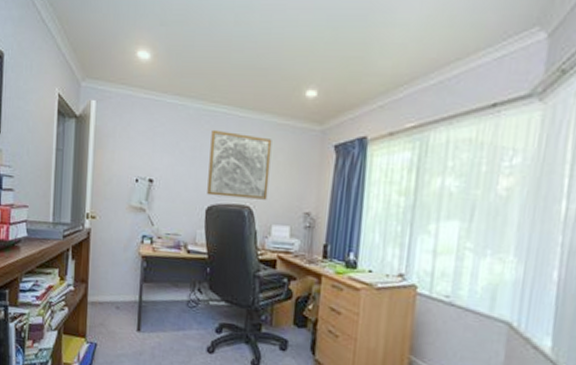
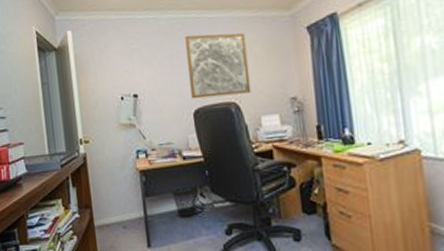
wastebasket: none [170,278,198,310] -> present [171,184,199,218]

